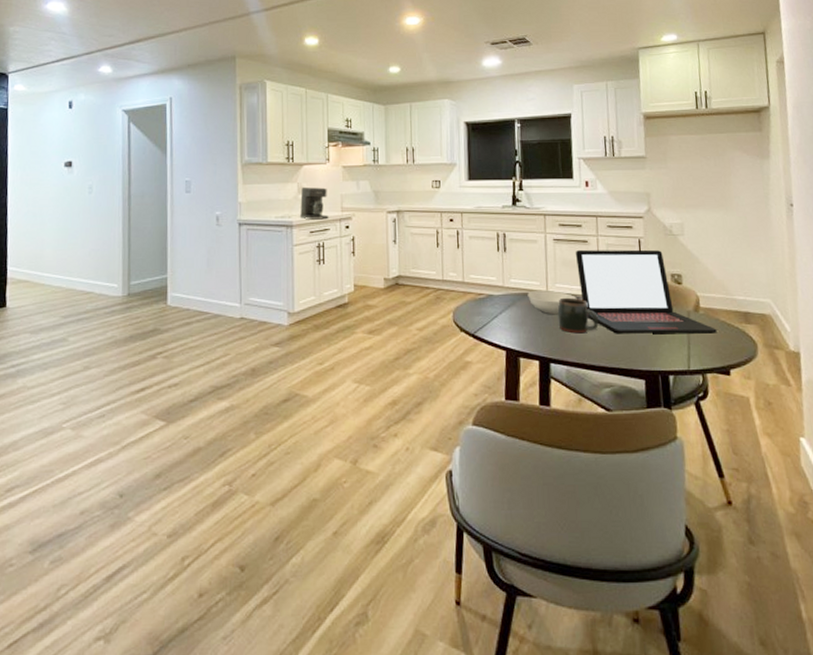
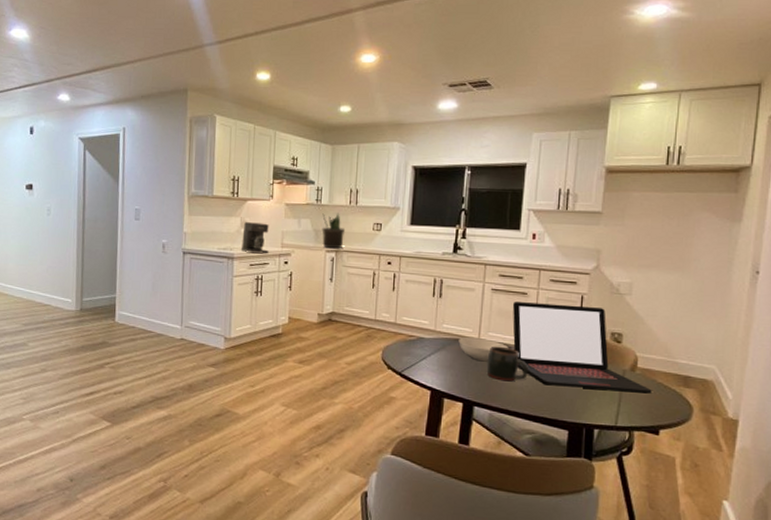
planter: none [380,172,404,209] -> present [322,213,345,249]

